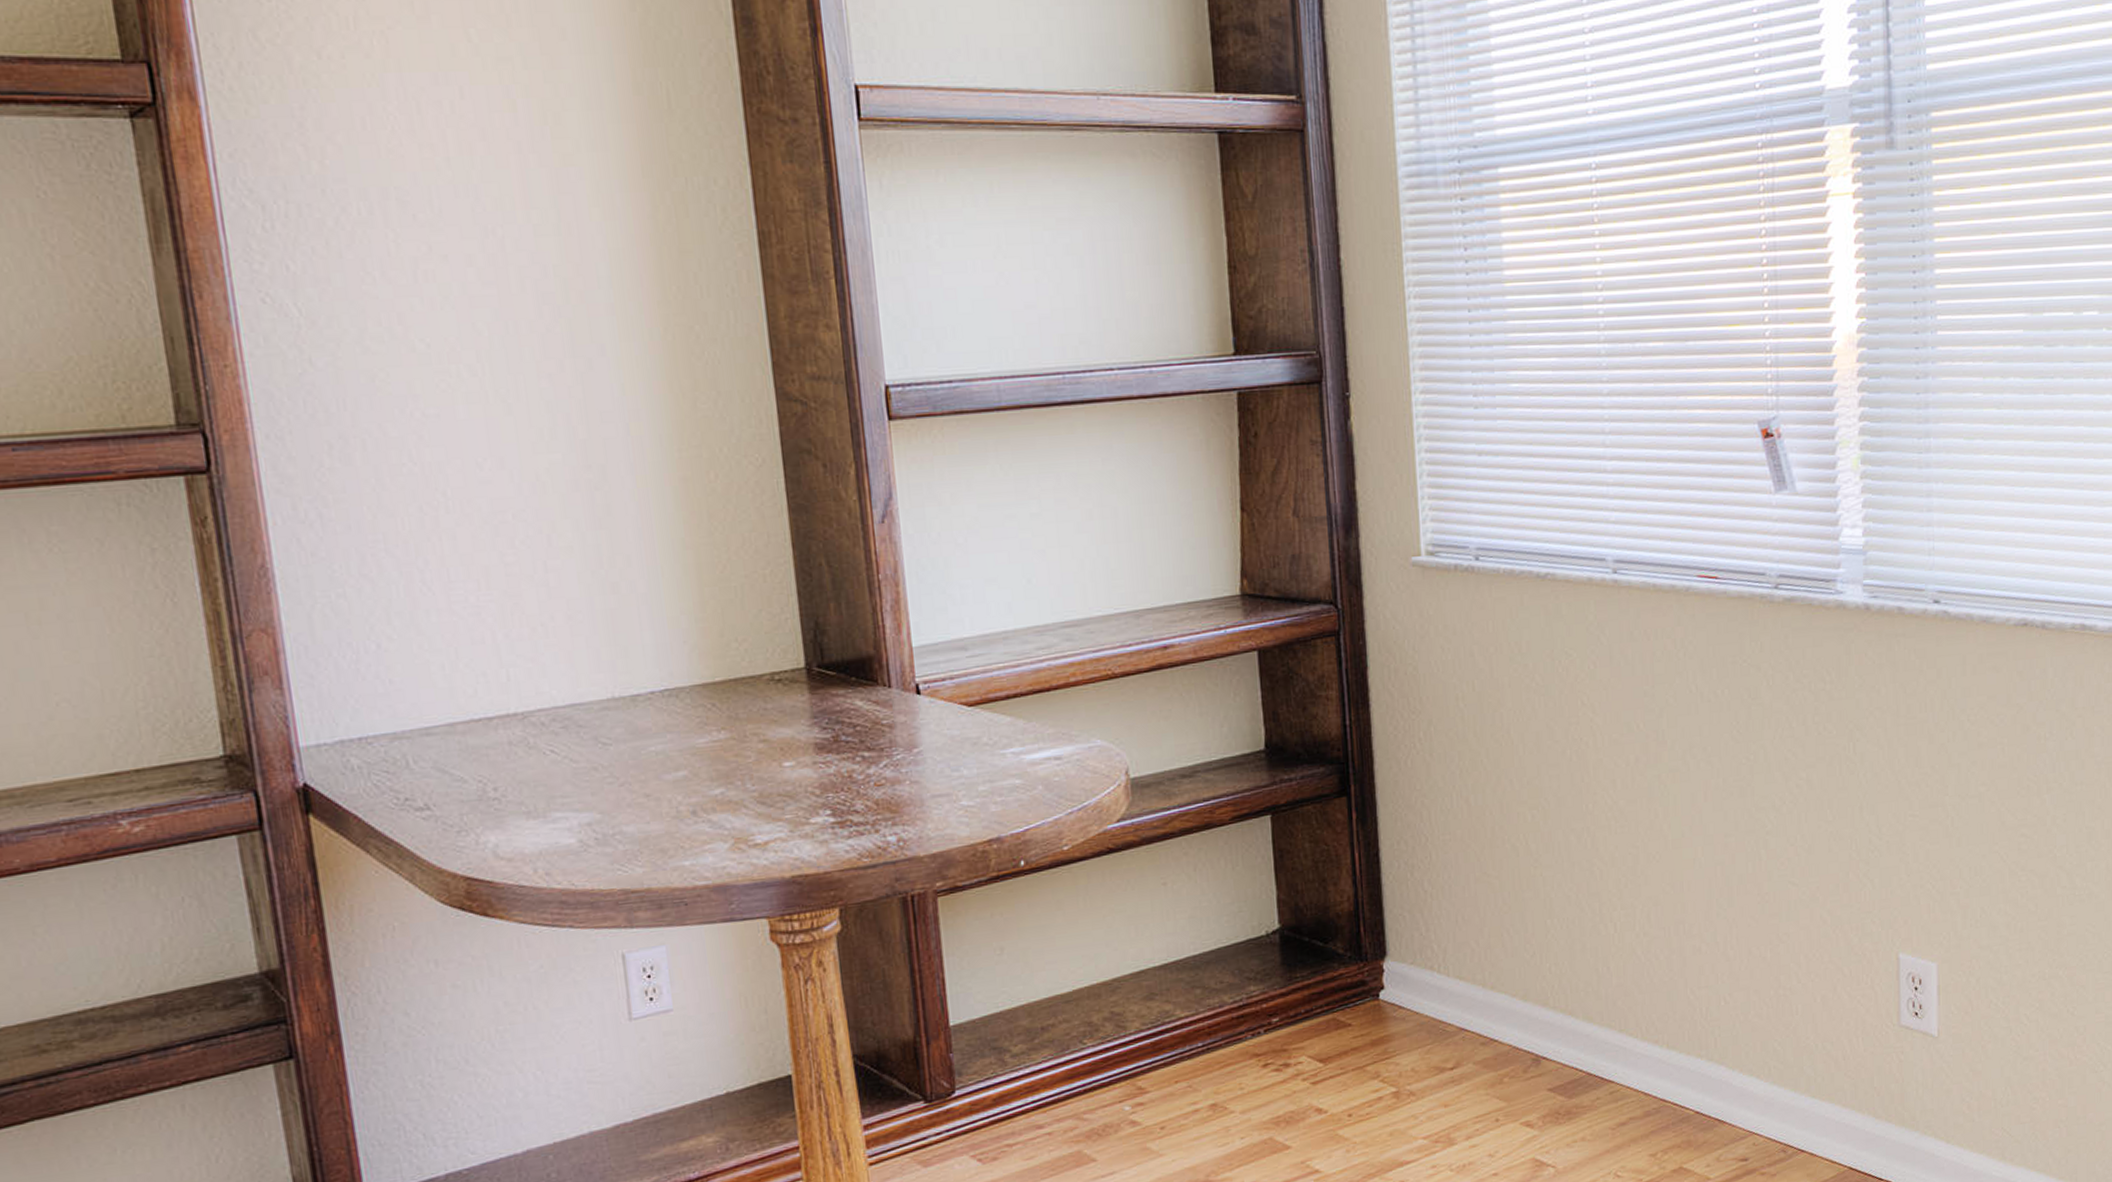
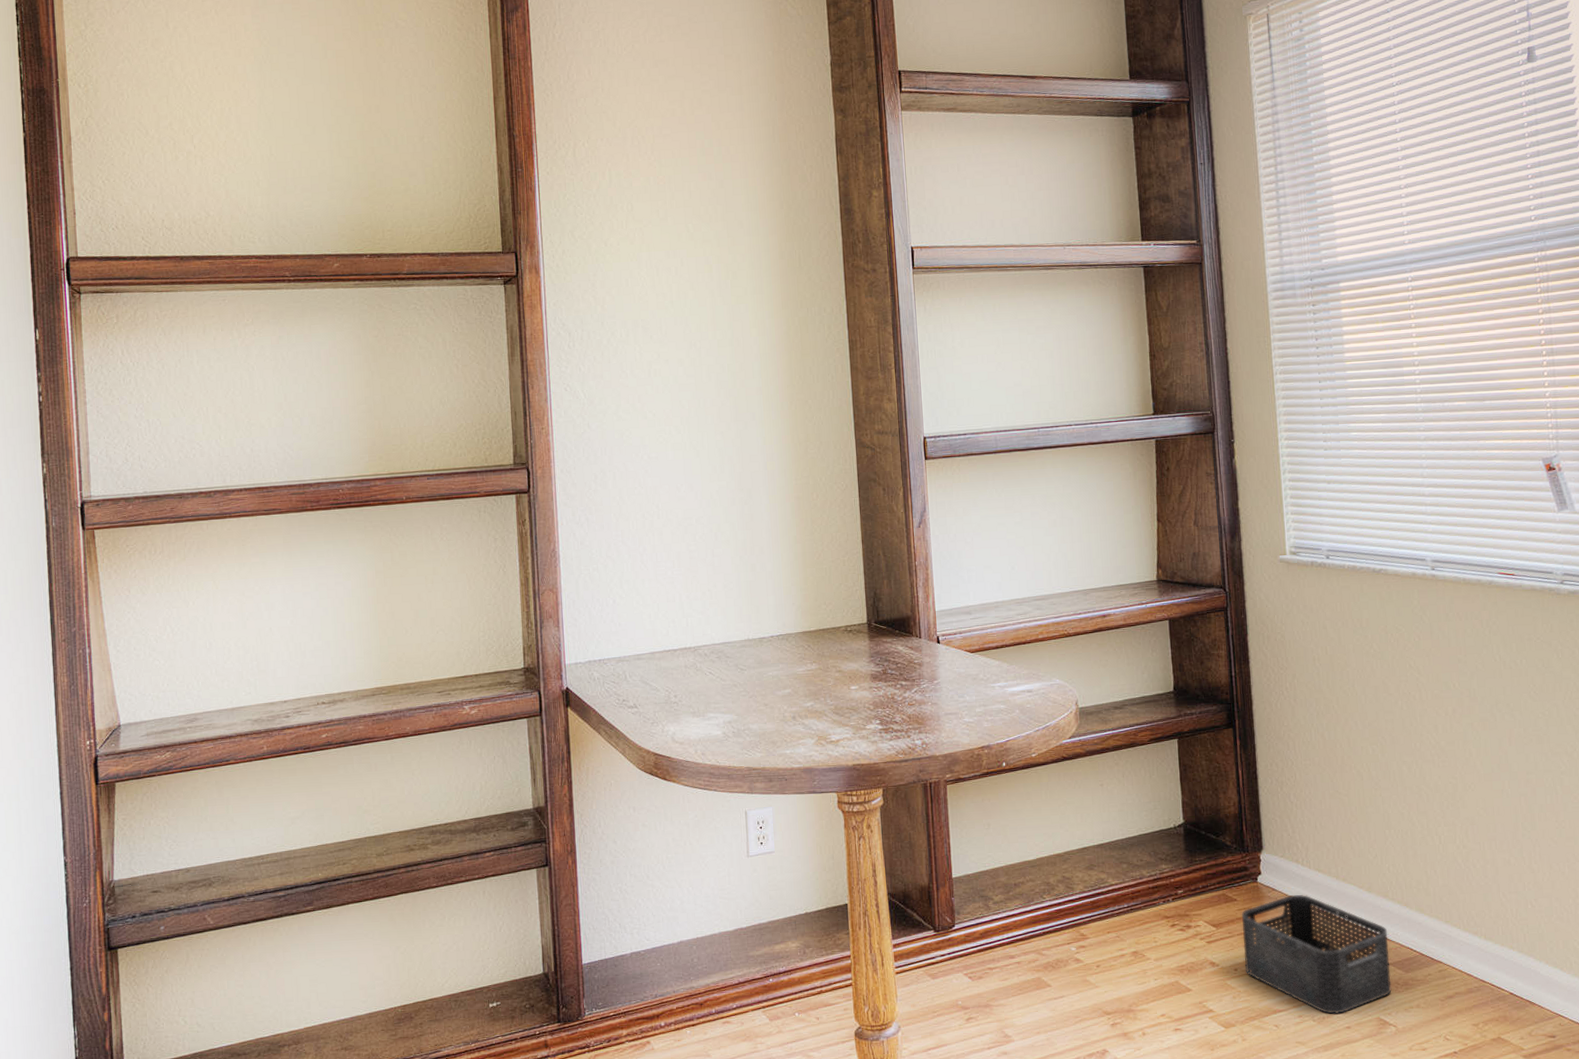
storage bin: none [1357,1010,1551,1160] -> present [1241,894,1392,1015]

